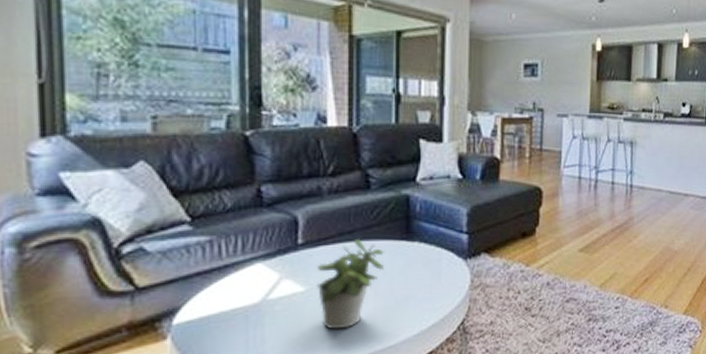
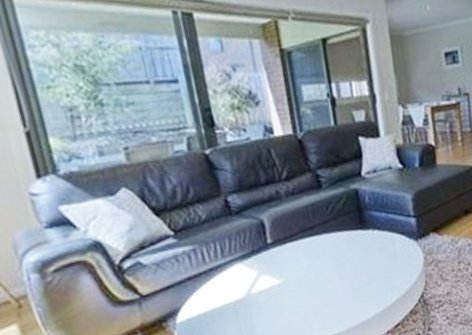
potted plant: present [316,239,385,330] -> none [287,233,347,314]

